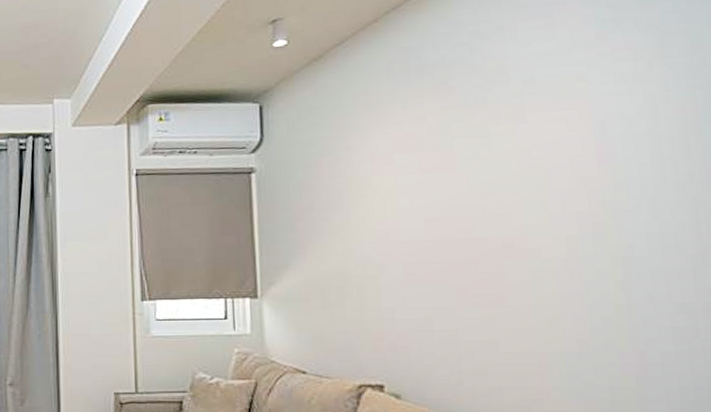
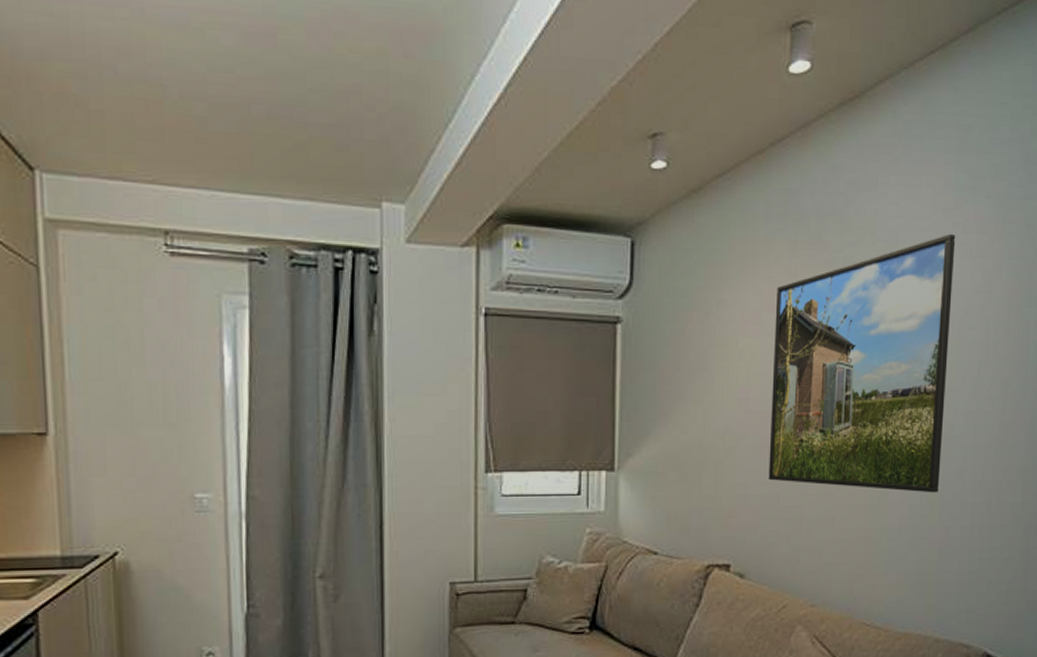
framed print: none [406,64,625,317] -> present [768,233,956,493]

